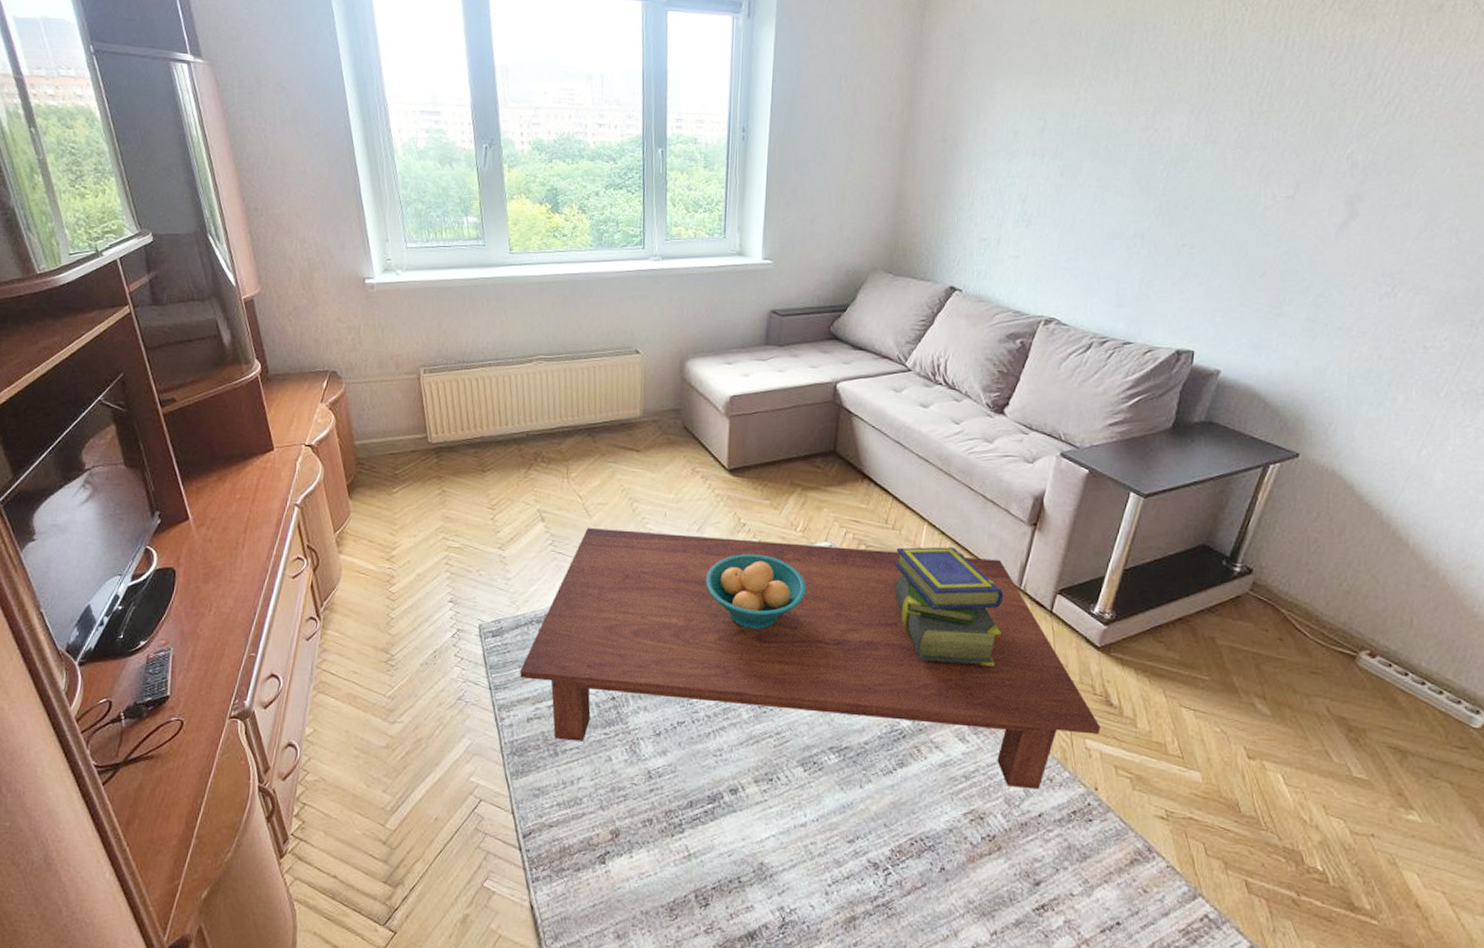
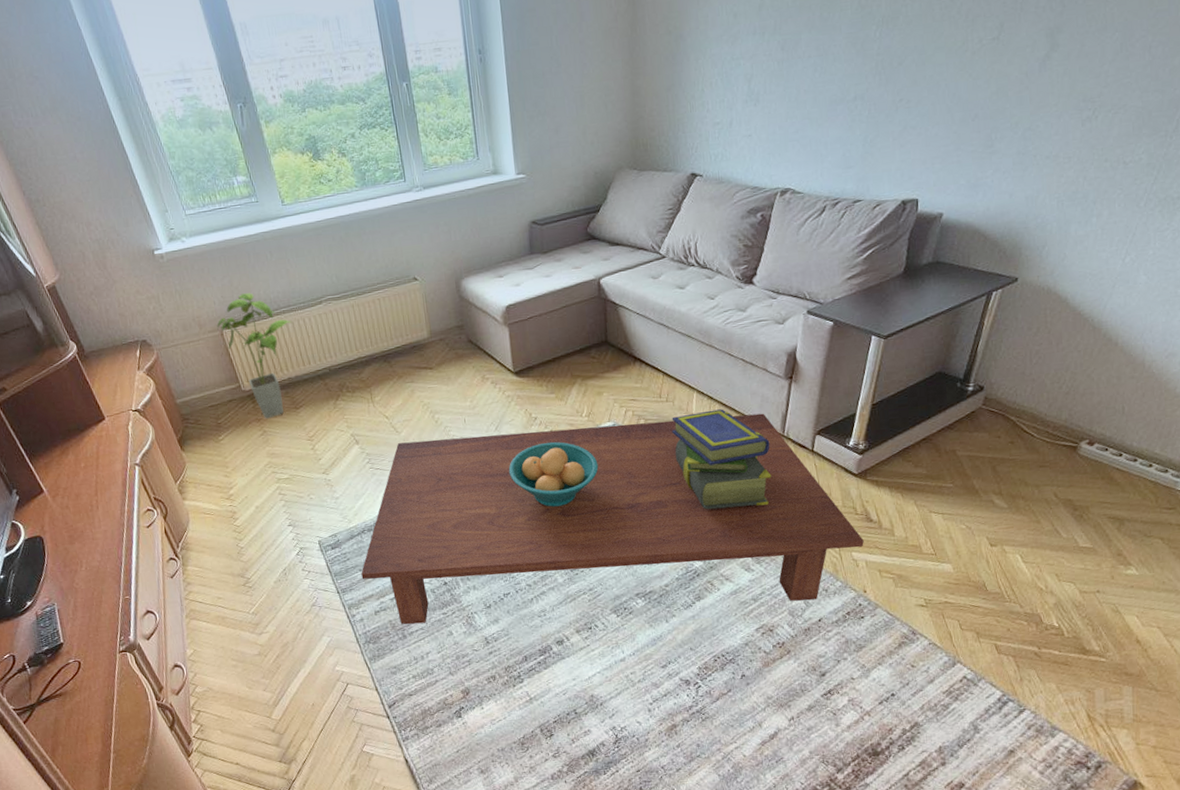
house plant: none [415,338,496,478] -> present [217,293,292,419]

